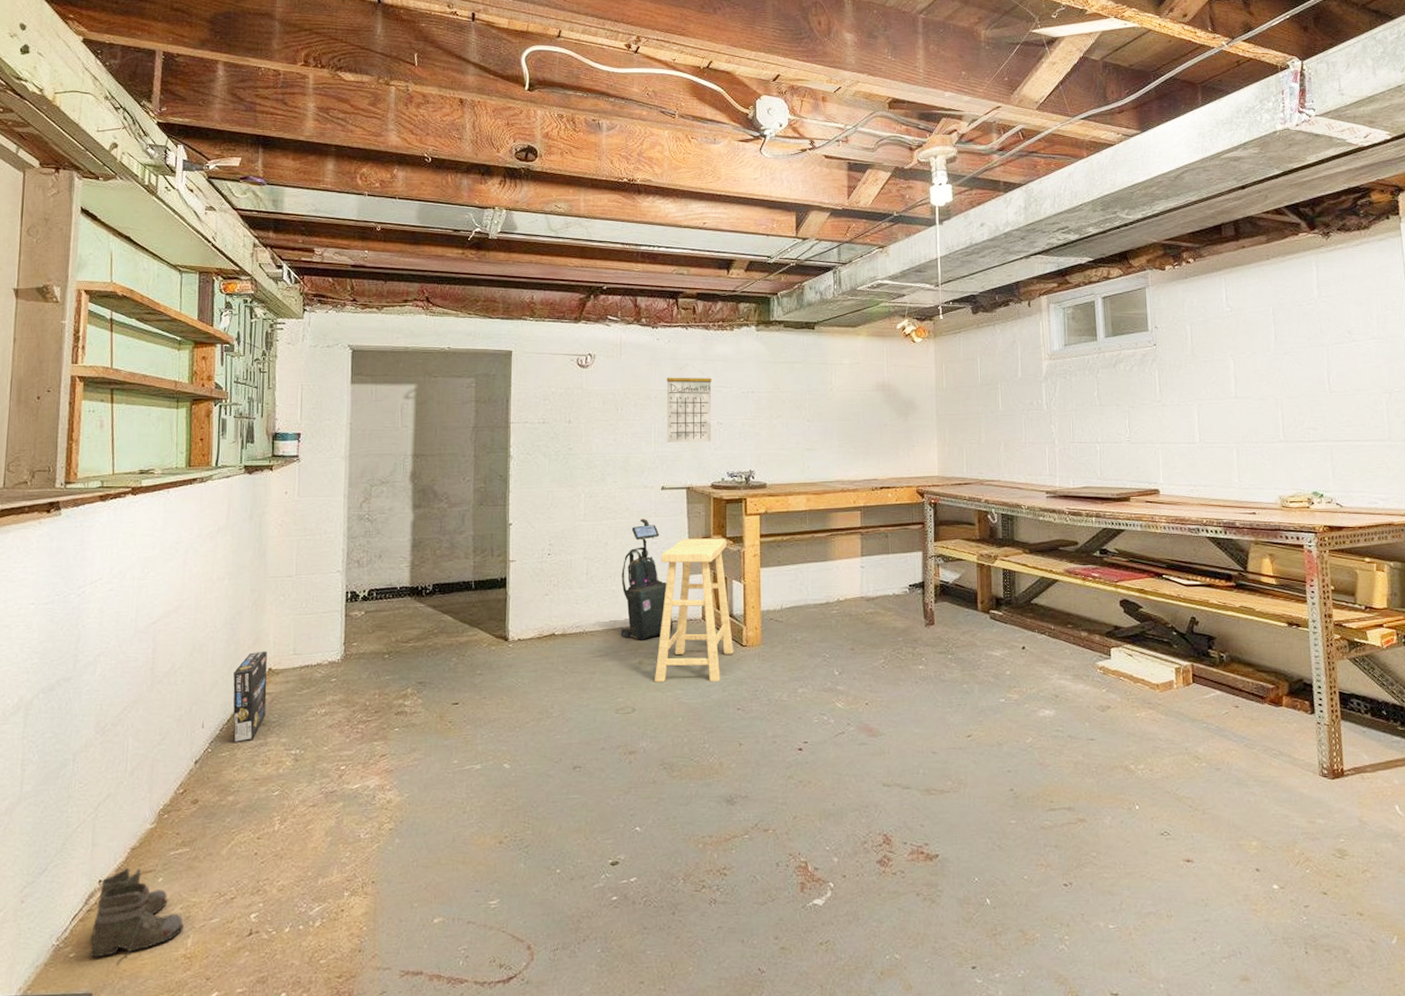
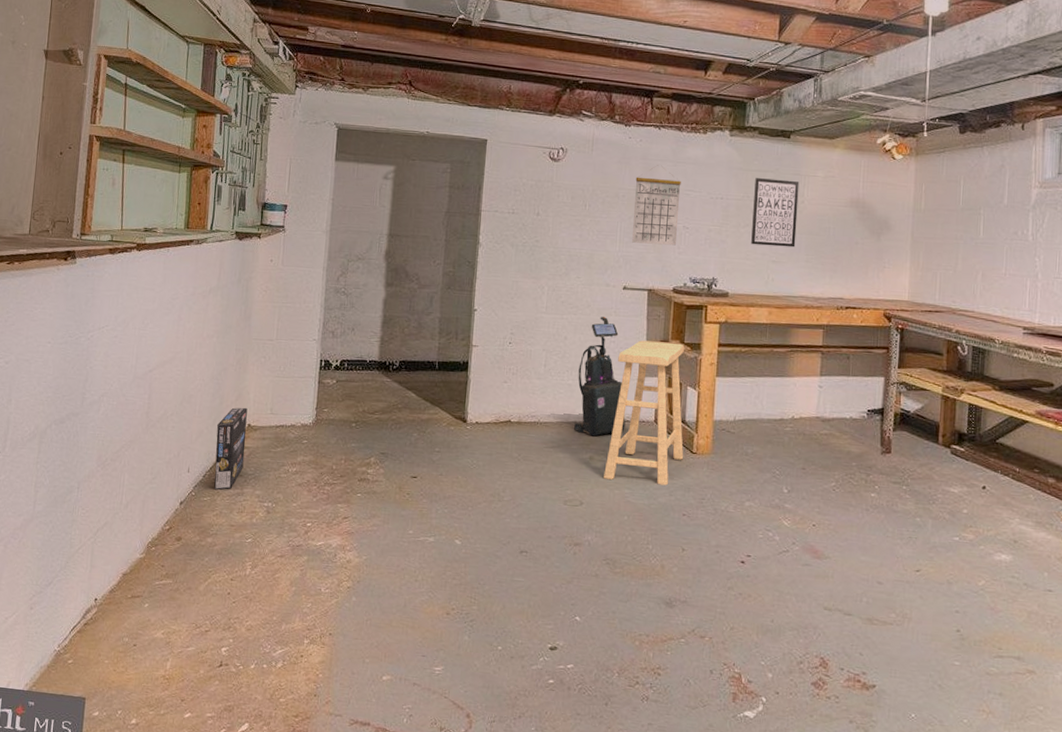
boots: present [89,867,184,967] -> none [84,590,164,677]
wall art: none [784,369,828,435] -> present [751,178,800,248]

